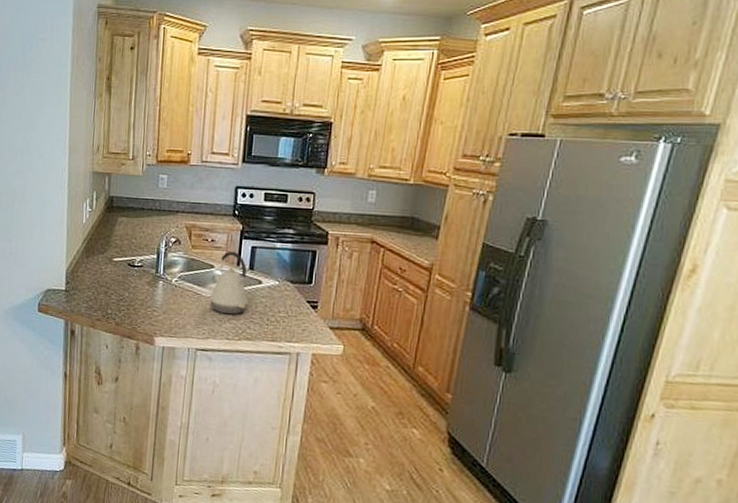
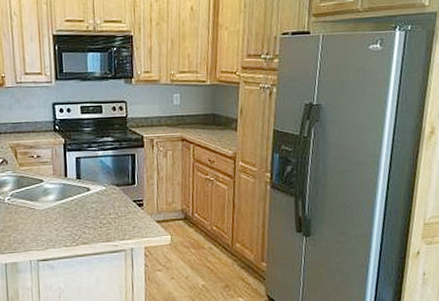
kettle: present [209,251,248,315] -> none [43,164,80,224]

